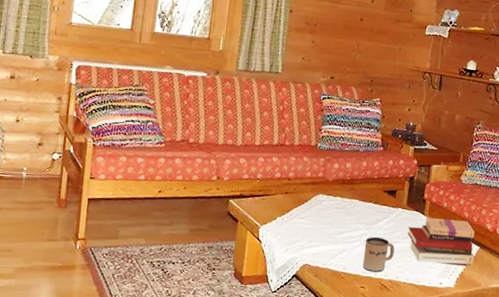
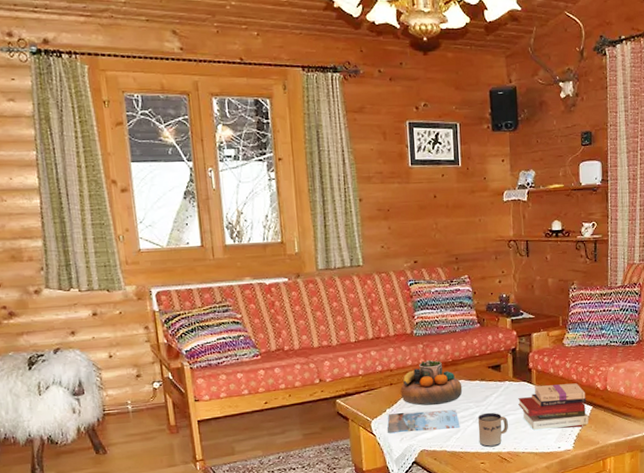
magazine: none [274,223,347,248] -> present [387,409,460,434]
decorative bowl: none [294,174,356,222] -> present [400,359,463,406]

